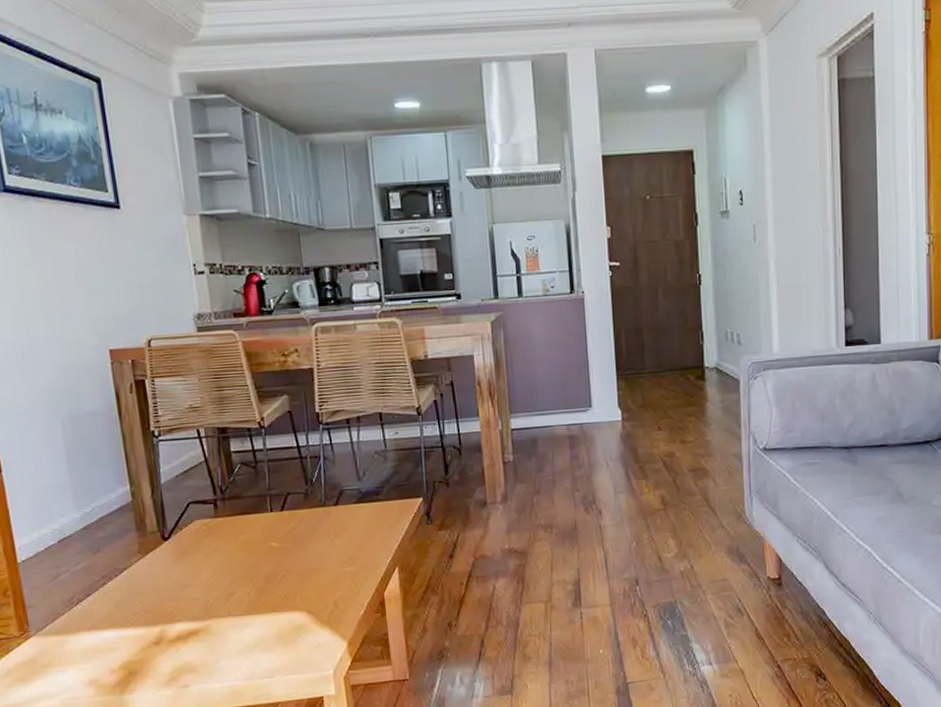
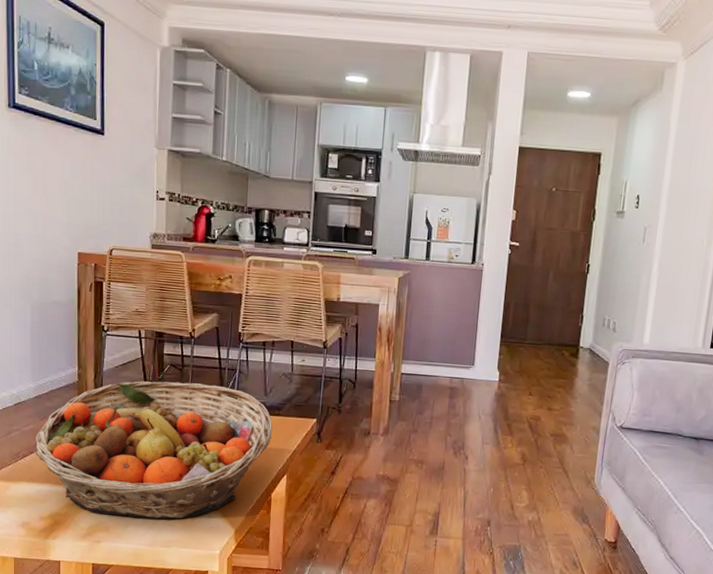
fruit basket: none [90,478,374,653] -> present [35,381,273,519]

